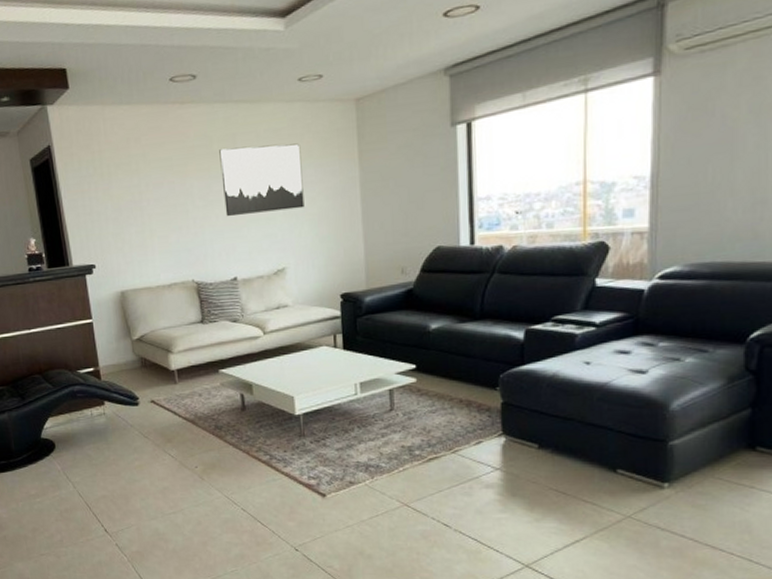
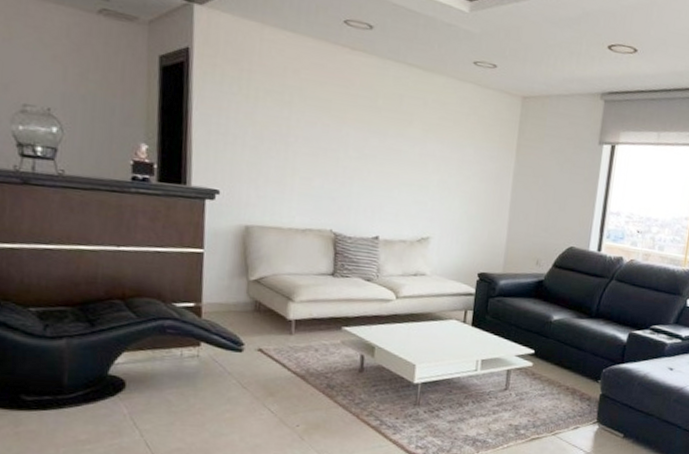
wall art: present [219,143,305,216] -> none [378,106,464,184]

